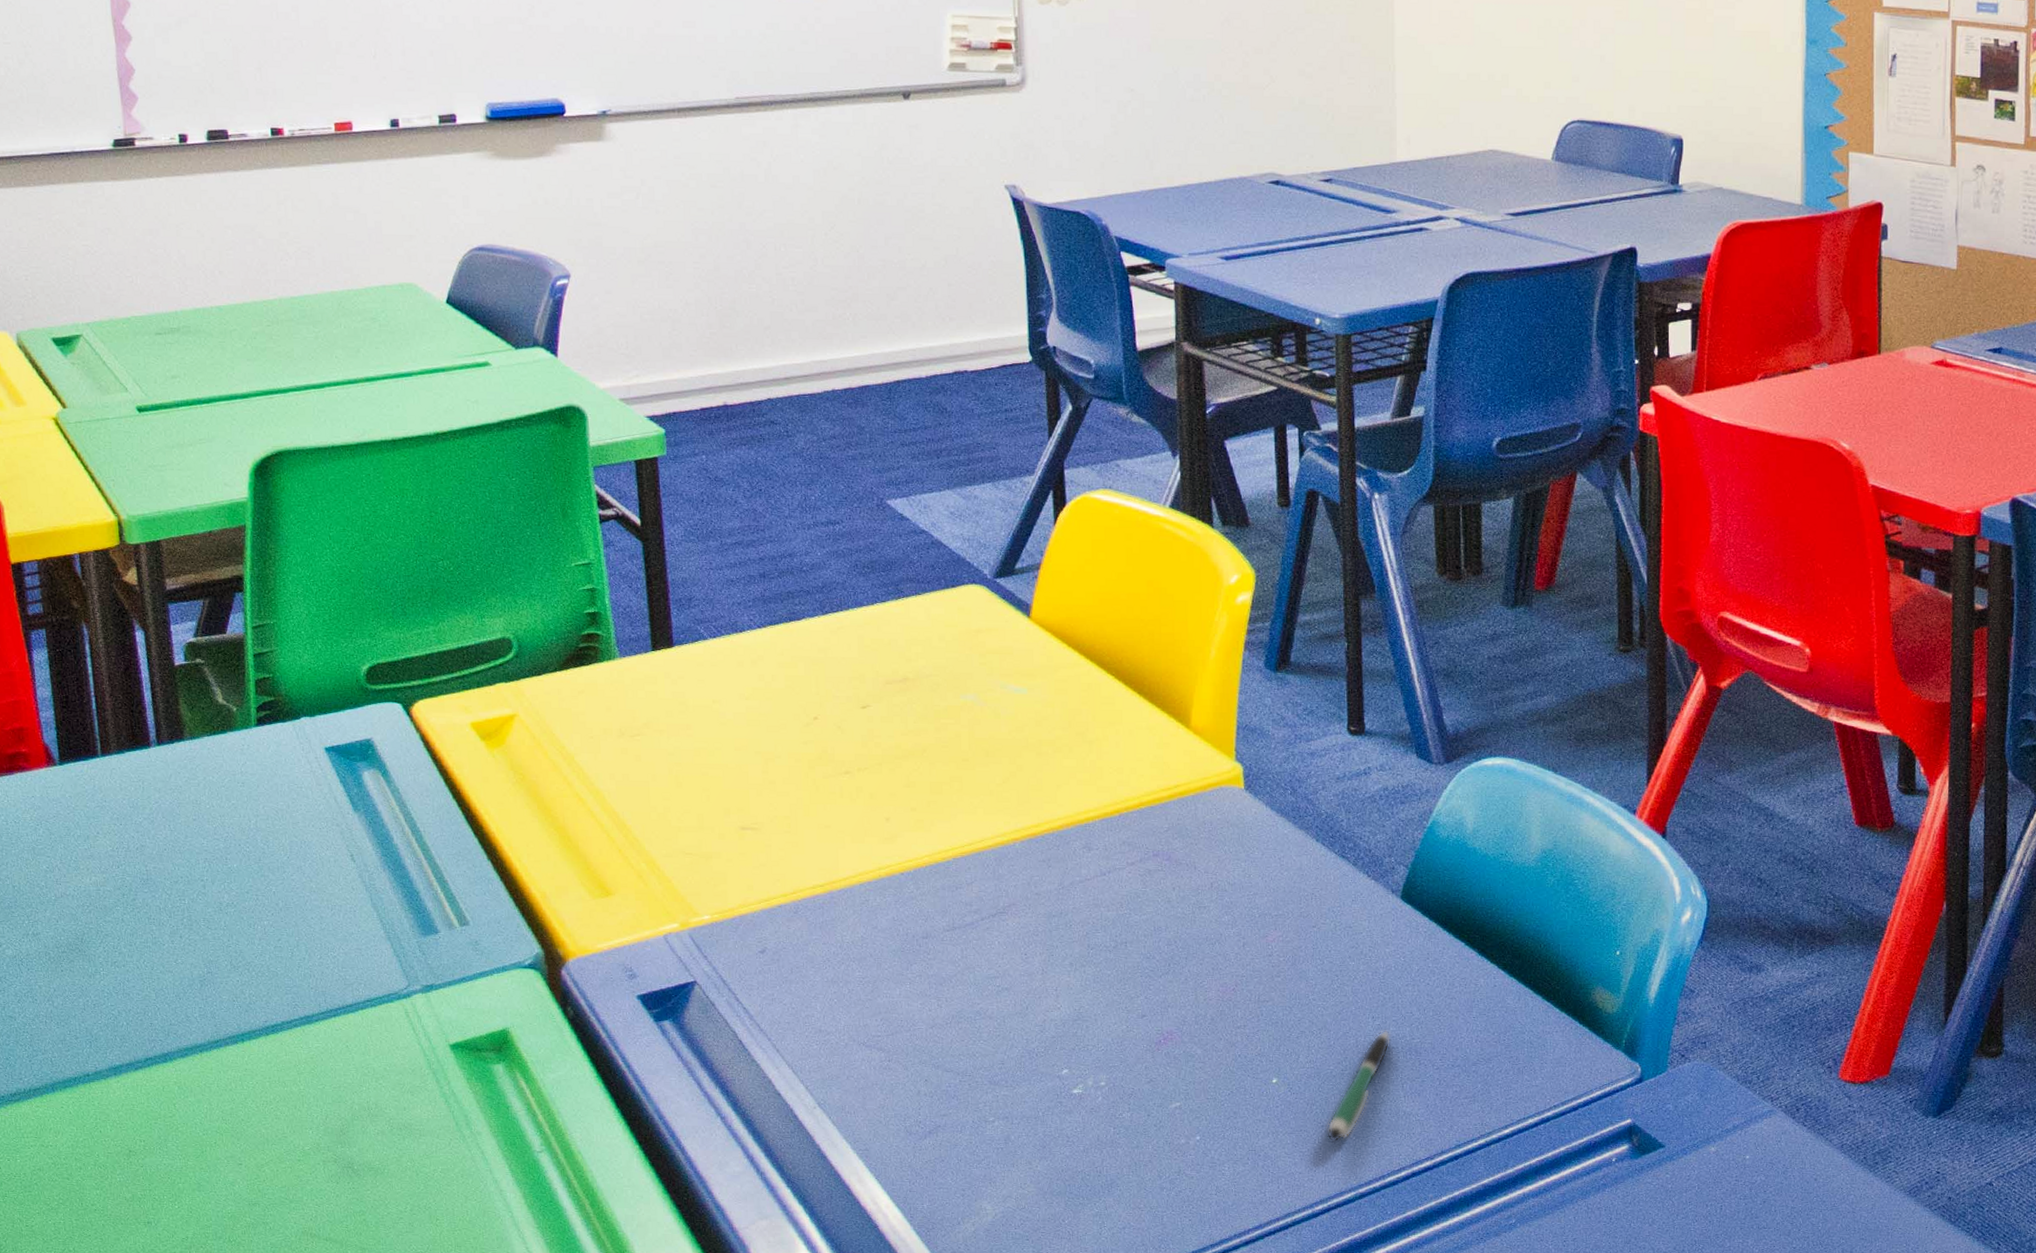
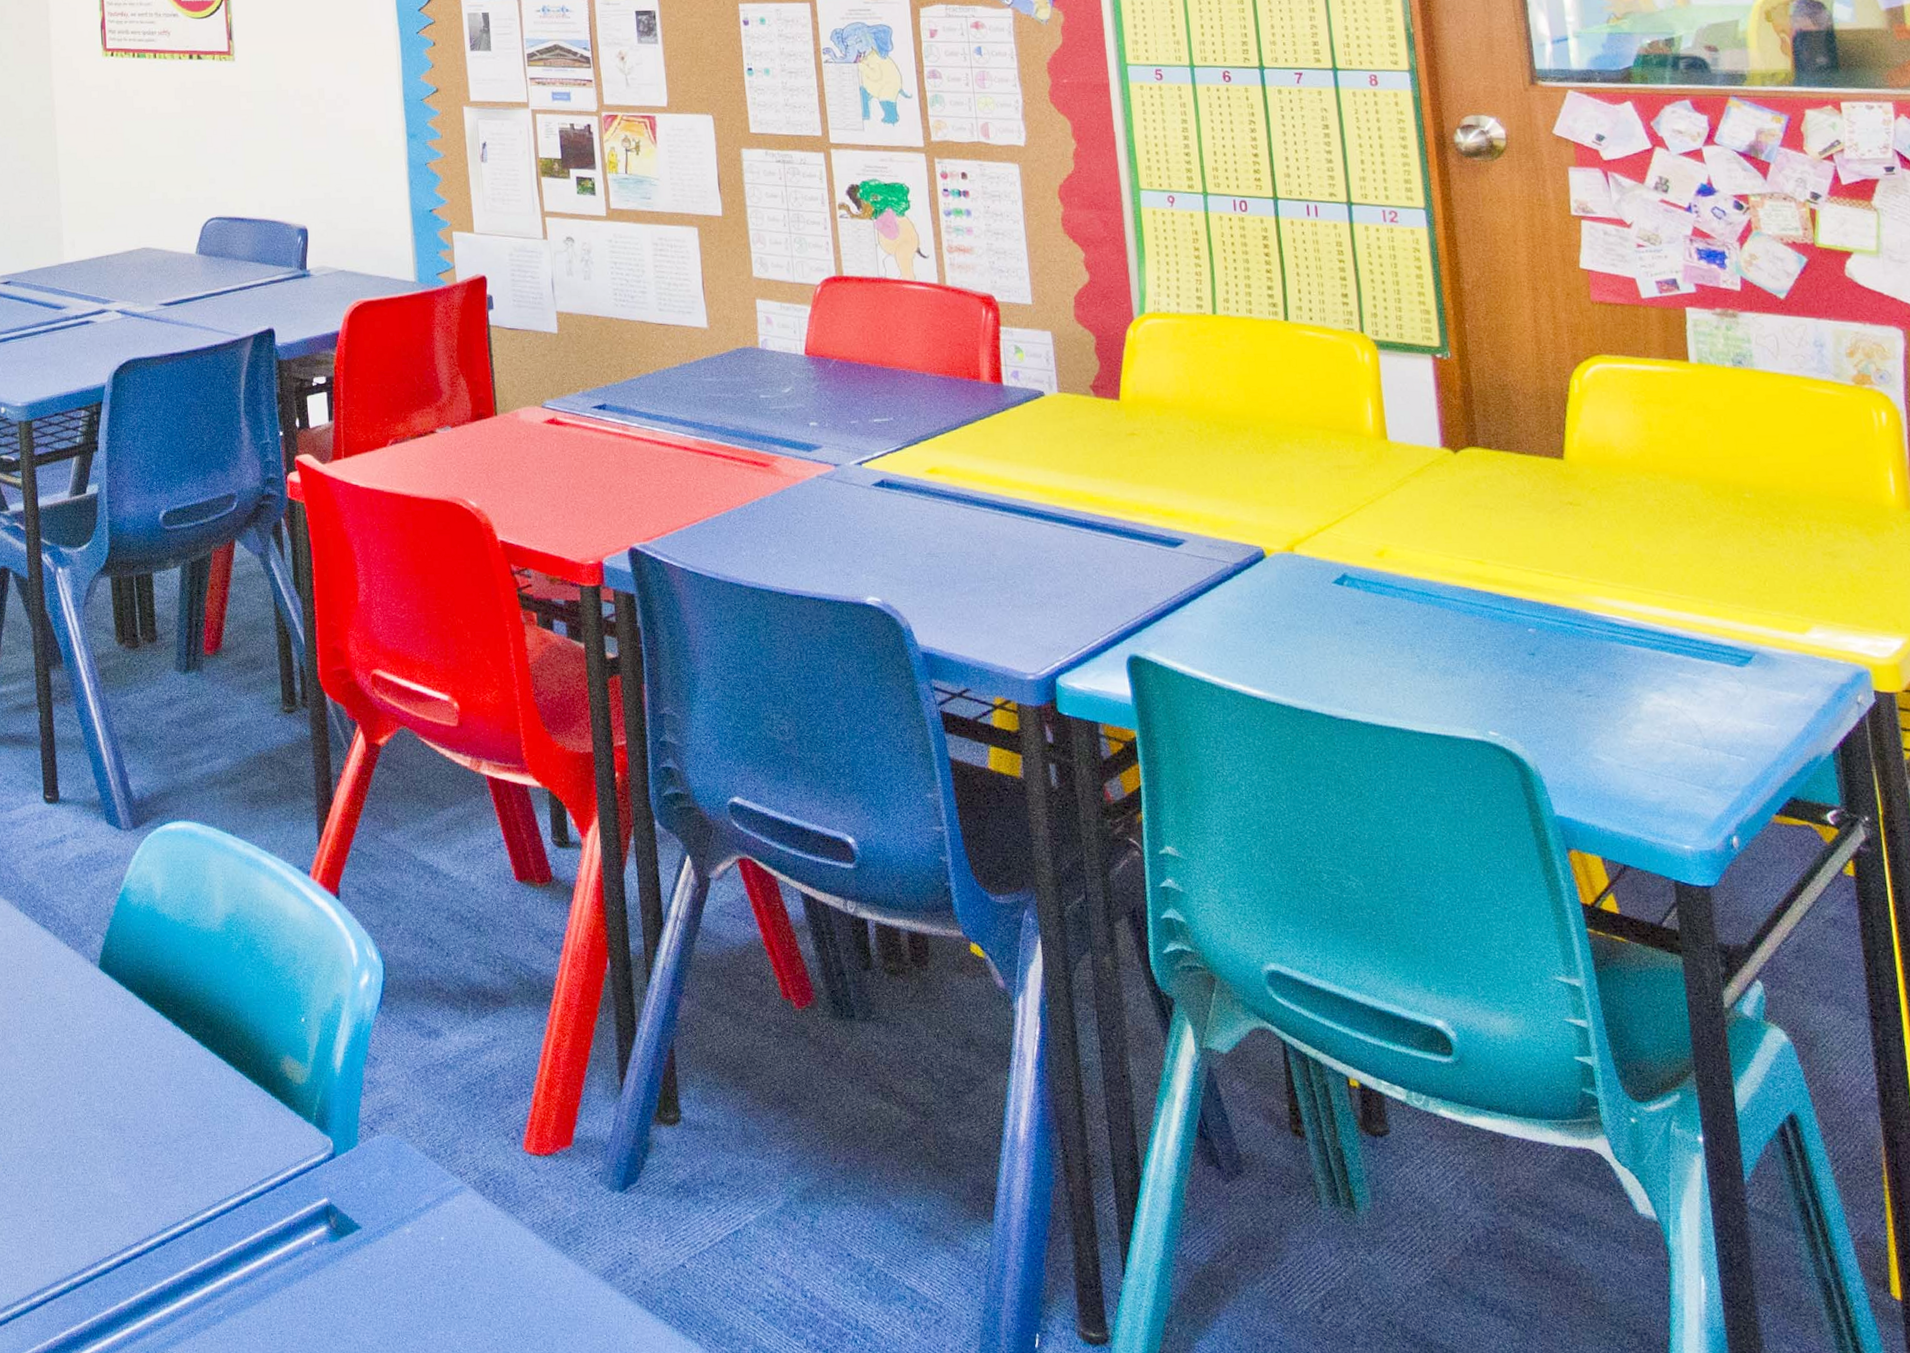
pen: present [1327,1030,1390,1143] -> none [40,1106,96,1228]

